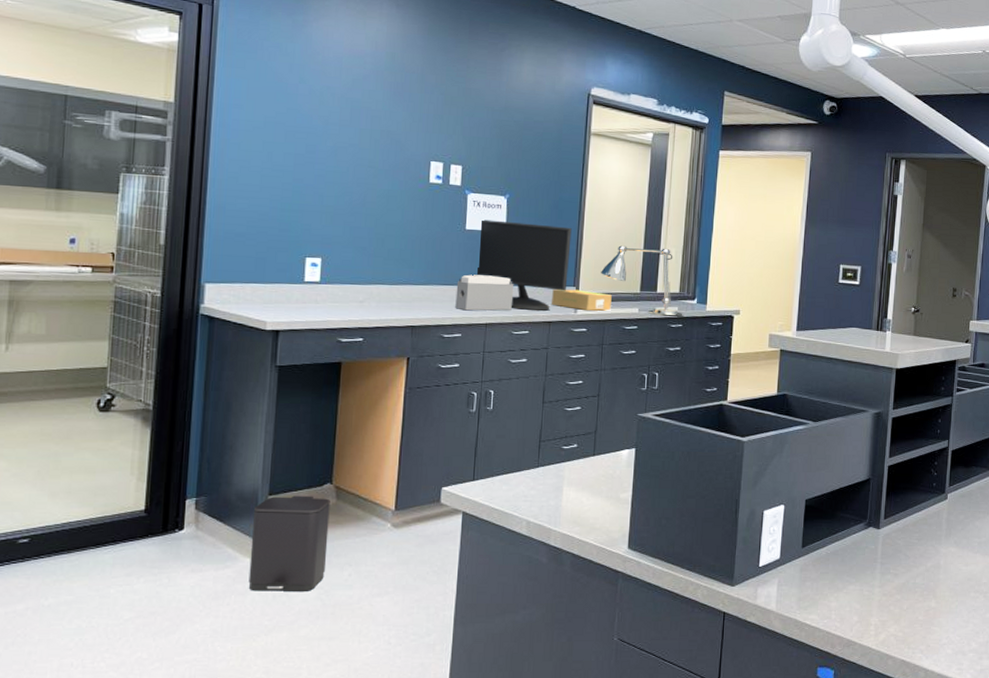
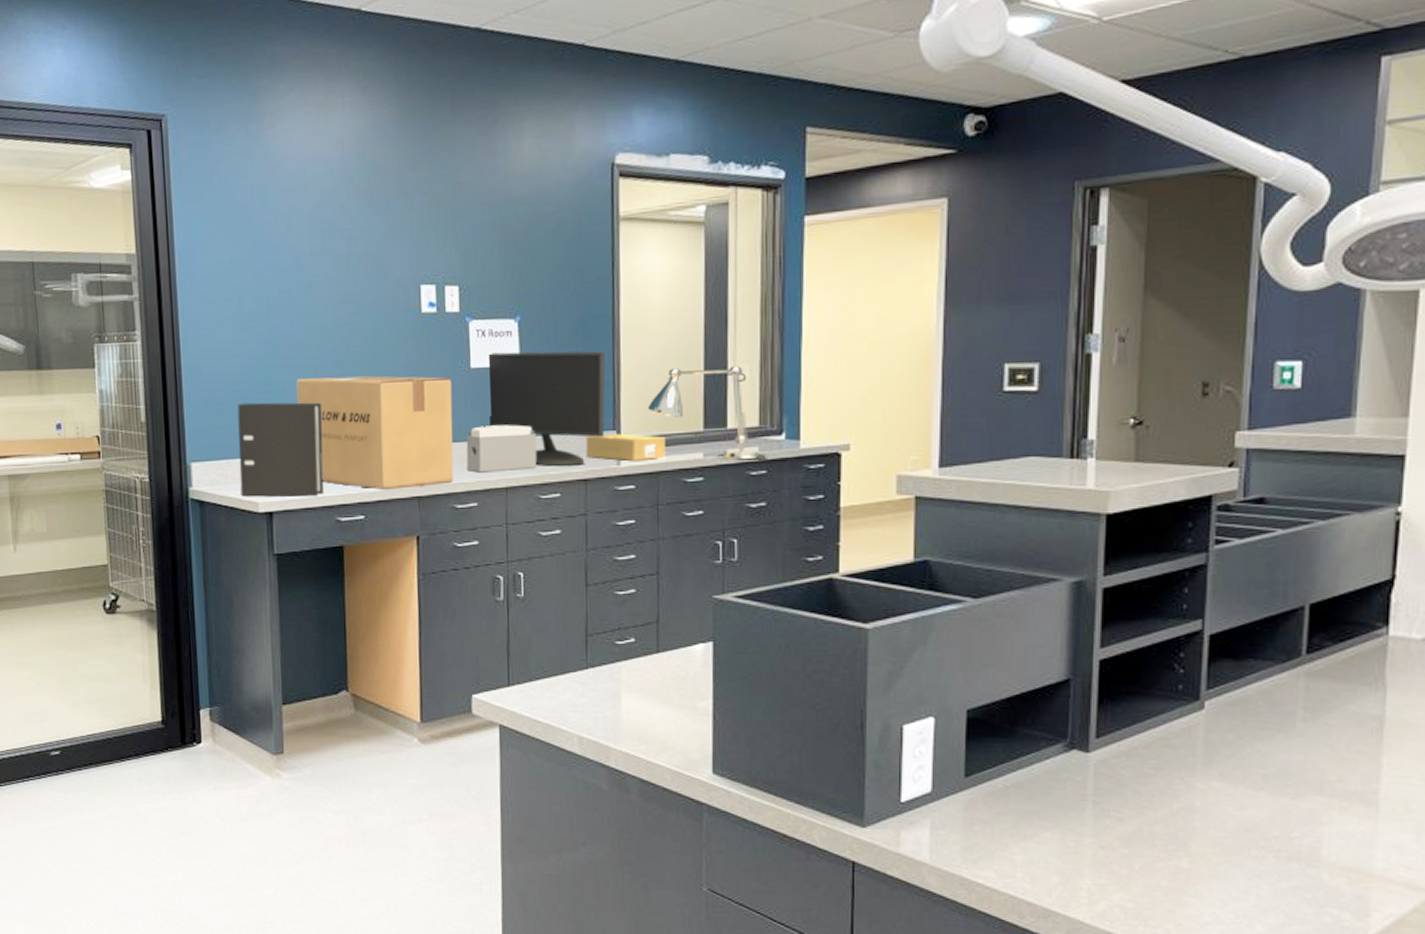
pedal bin: present [248,495,330,591] -> none [269,705,351,815]
binder: none [250,237,335,321] -> present [237,402,324,498]
box: none [313,223,449,320] -> present [296,376,454,491]

